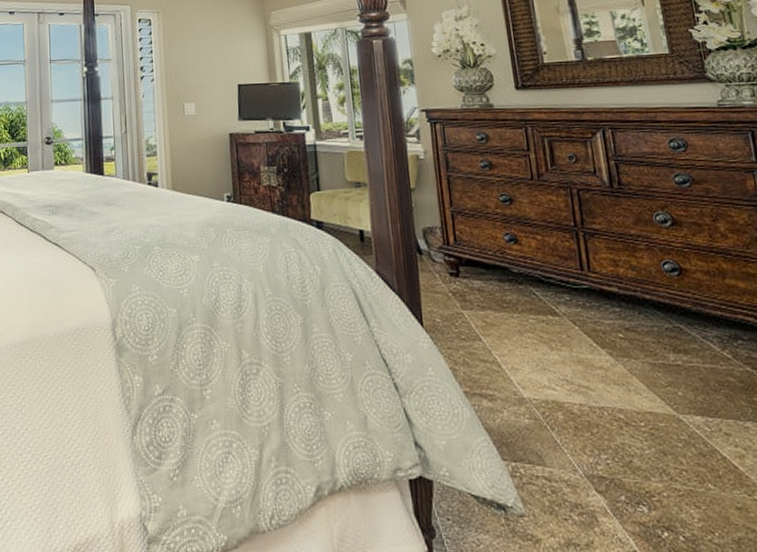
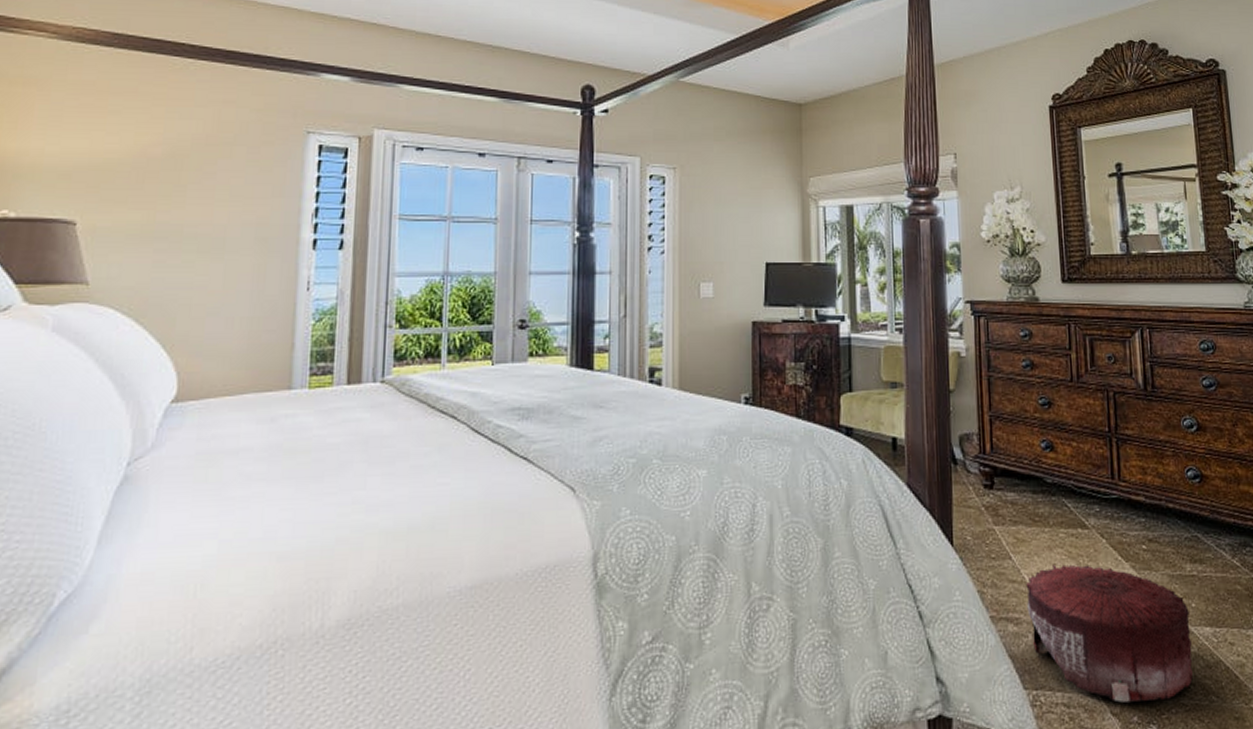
pouf: none [498,348,685,484] -> present [1026,564,1194,704]

